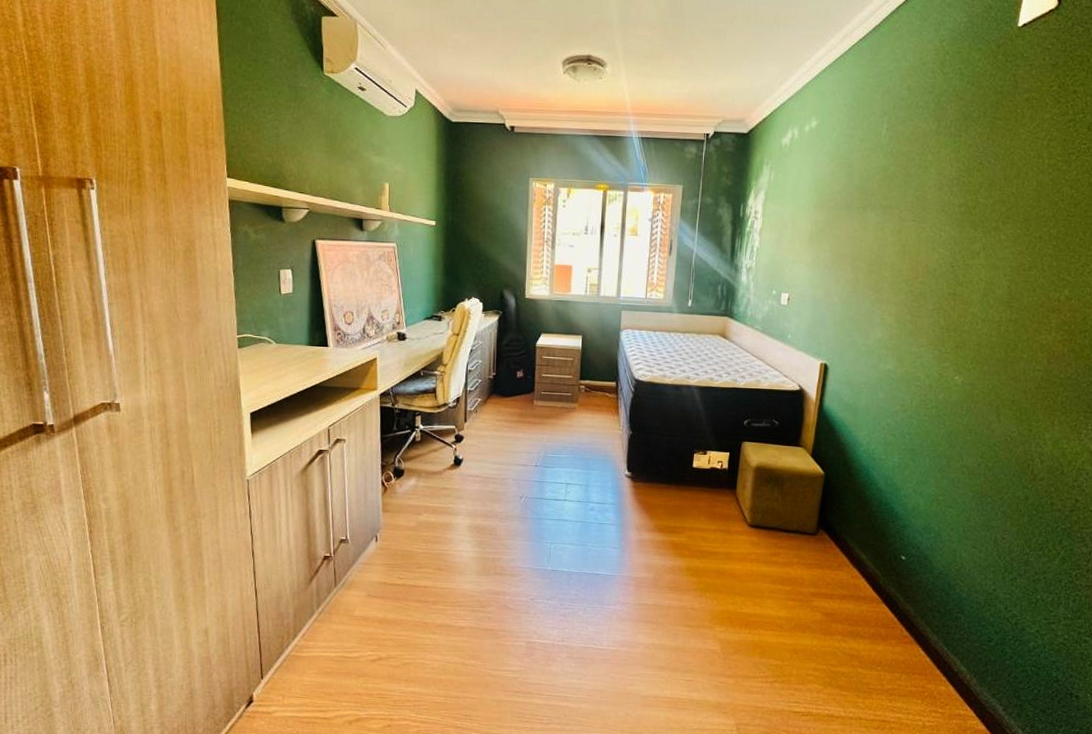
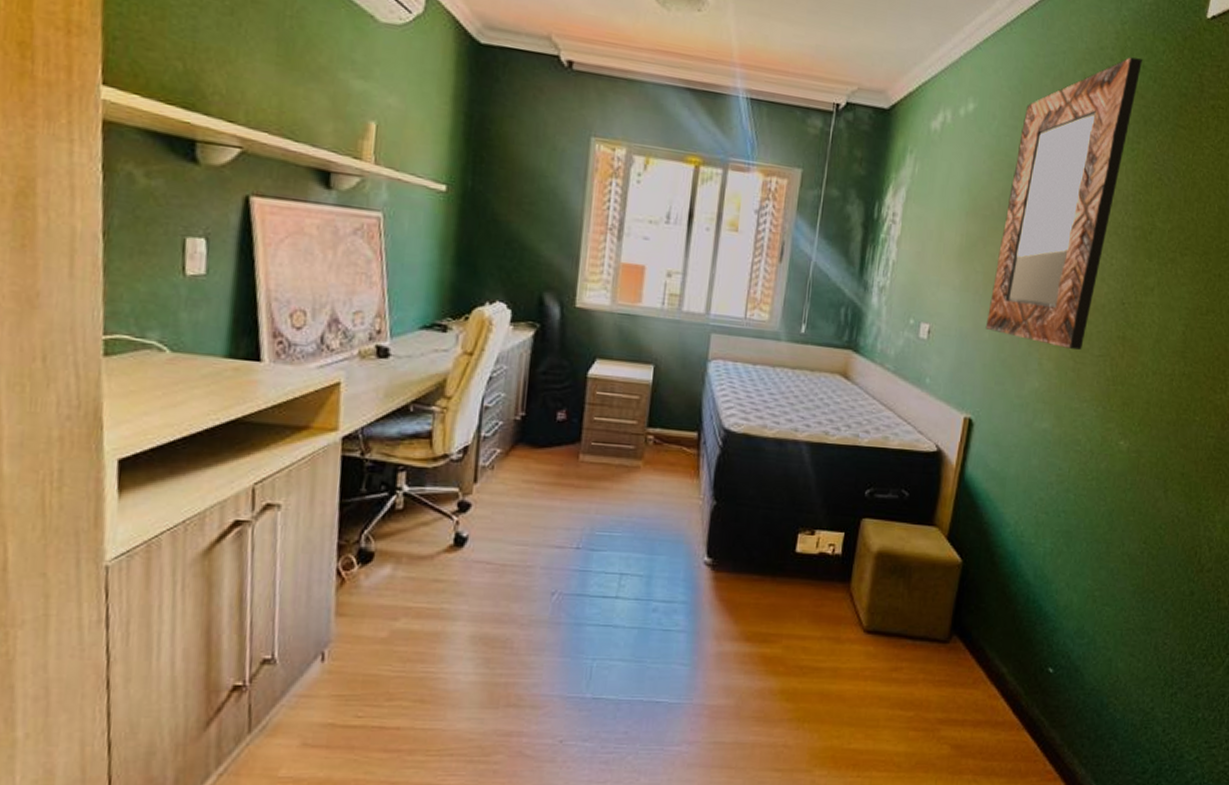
home mirror: none [834,68,960,307] -> present [985,57,1142,351]

